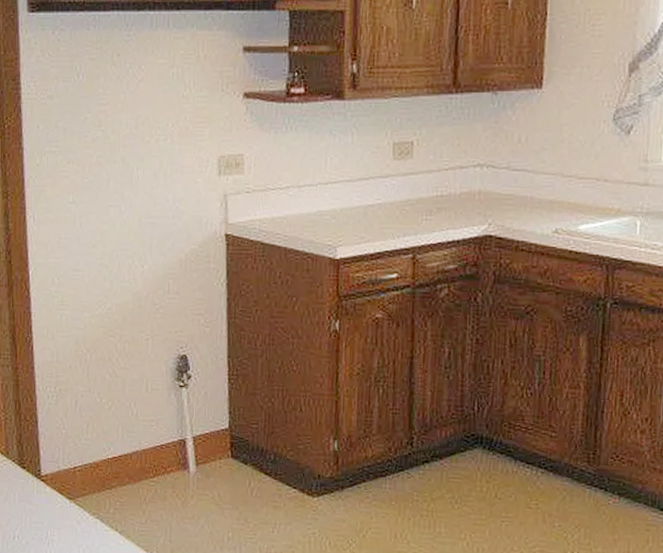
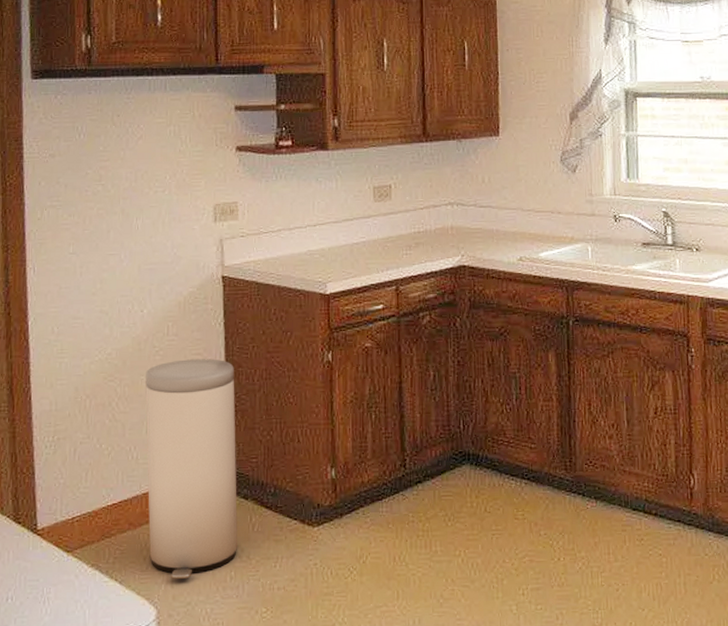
pedal bin: none [145,319,237,535] -> present [145,359,238,579]

